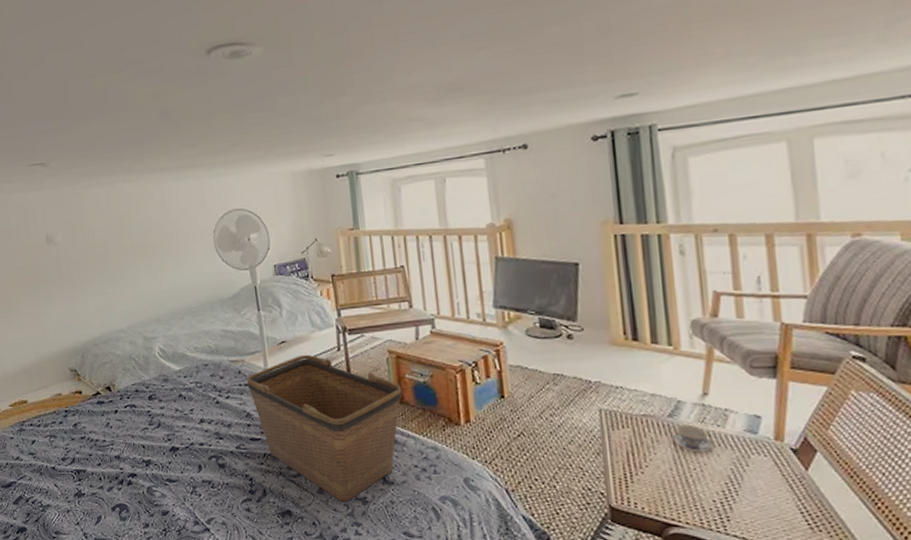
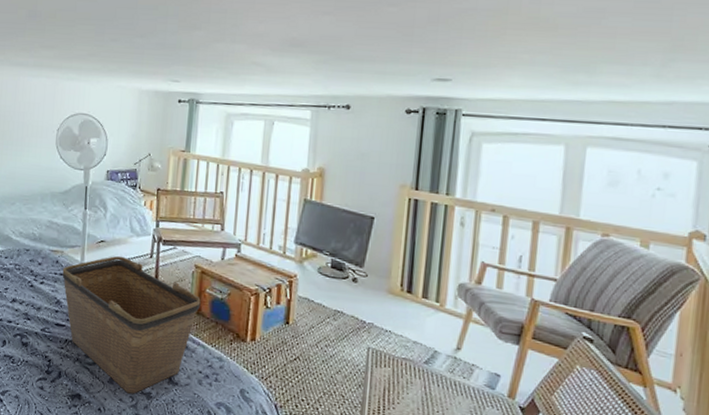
teacup: present [673,424,714,453] -> none [424,372,457,399]

